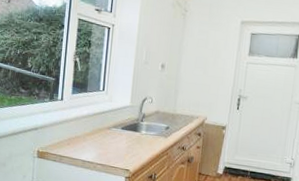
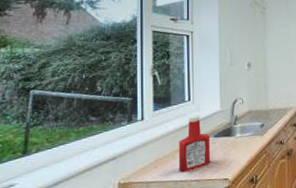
ketchup bottle: none [87,105,118,155] -> present [178,115,211,173]

